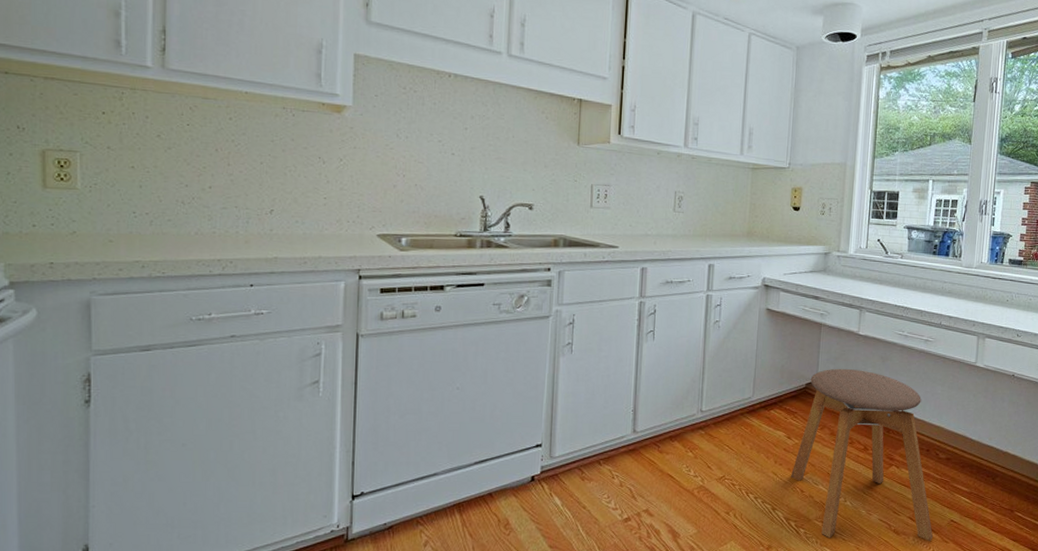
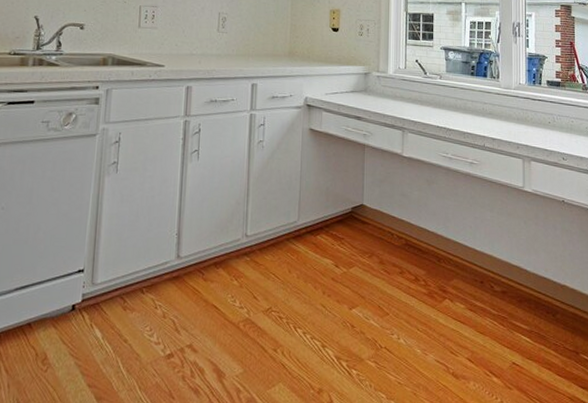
stool: present [791,368,933,542] -> none [340,191,494,388]

